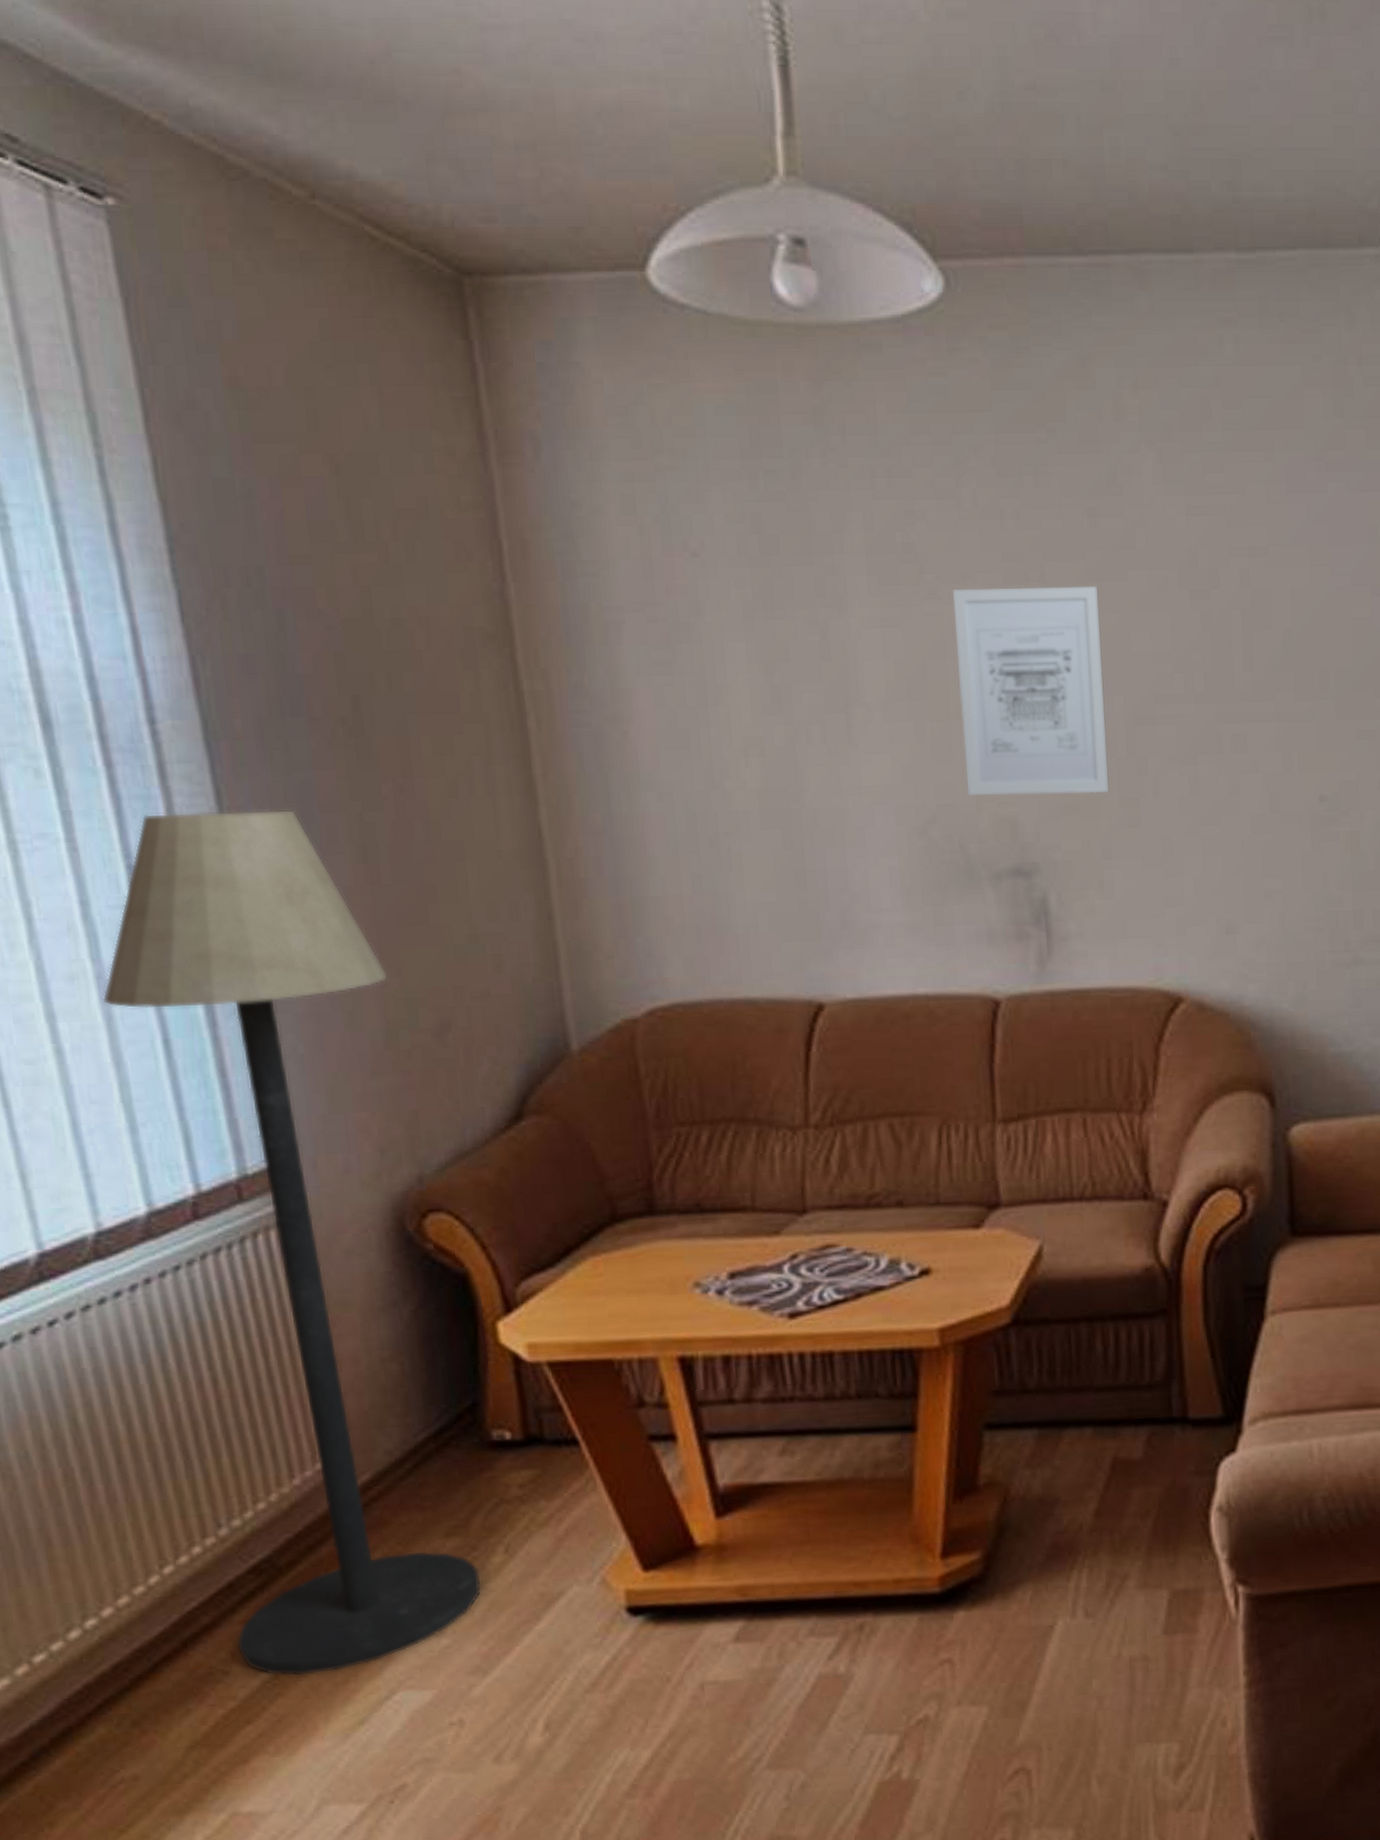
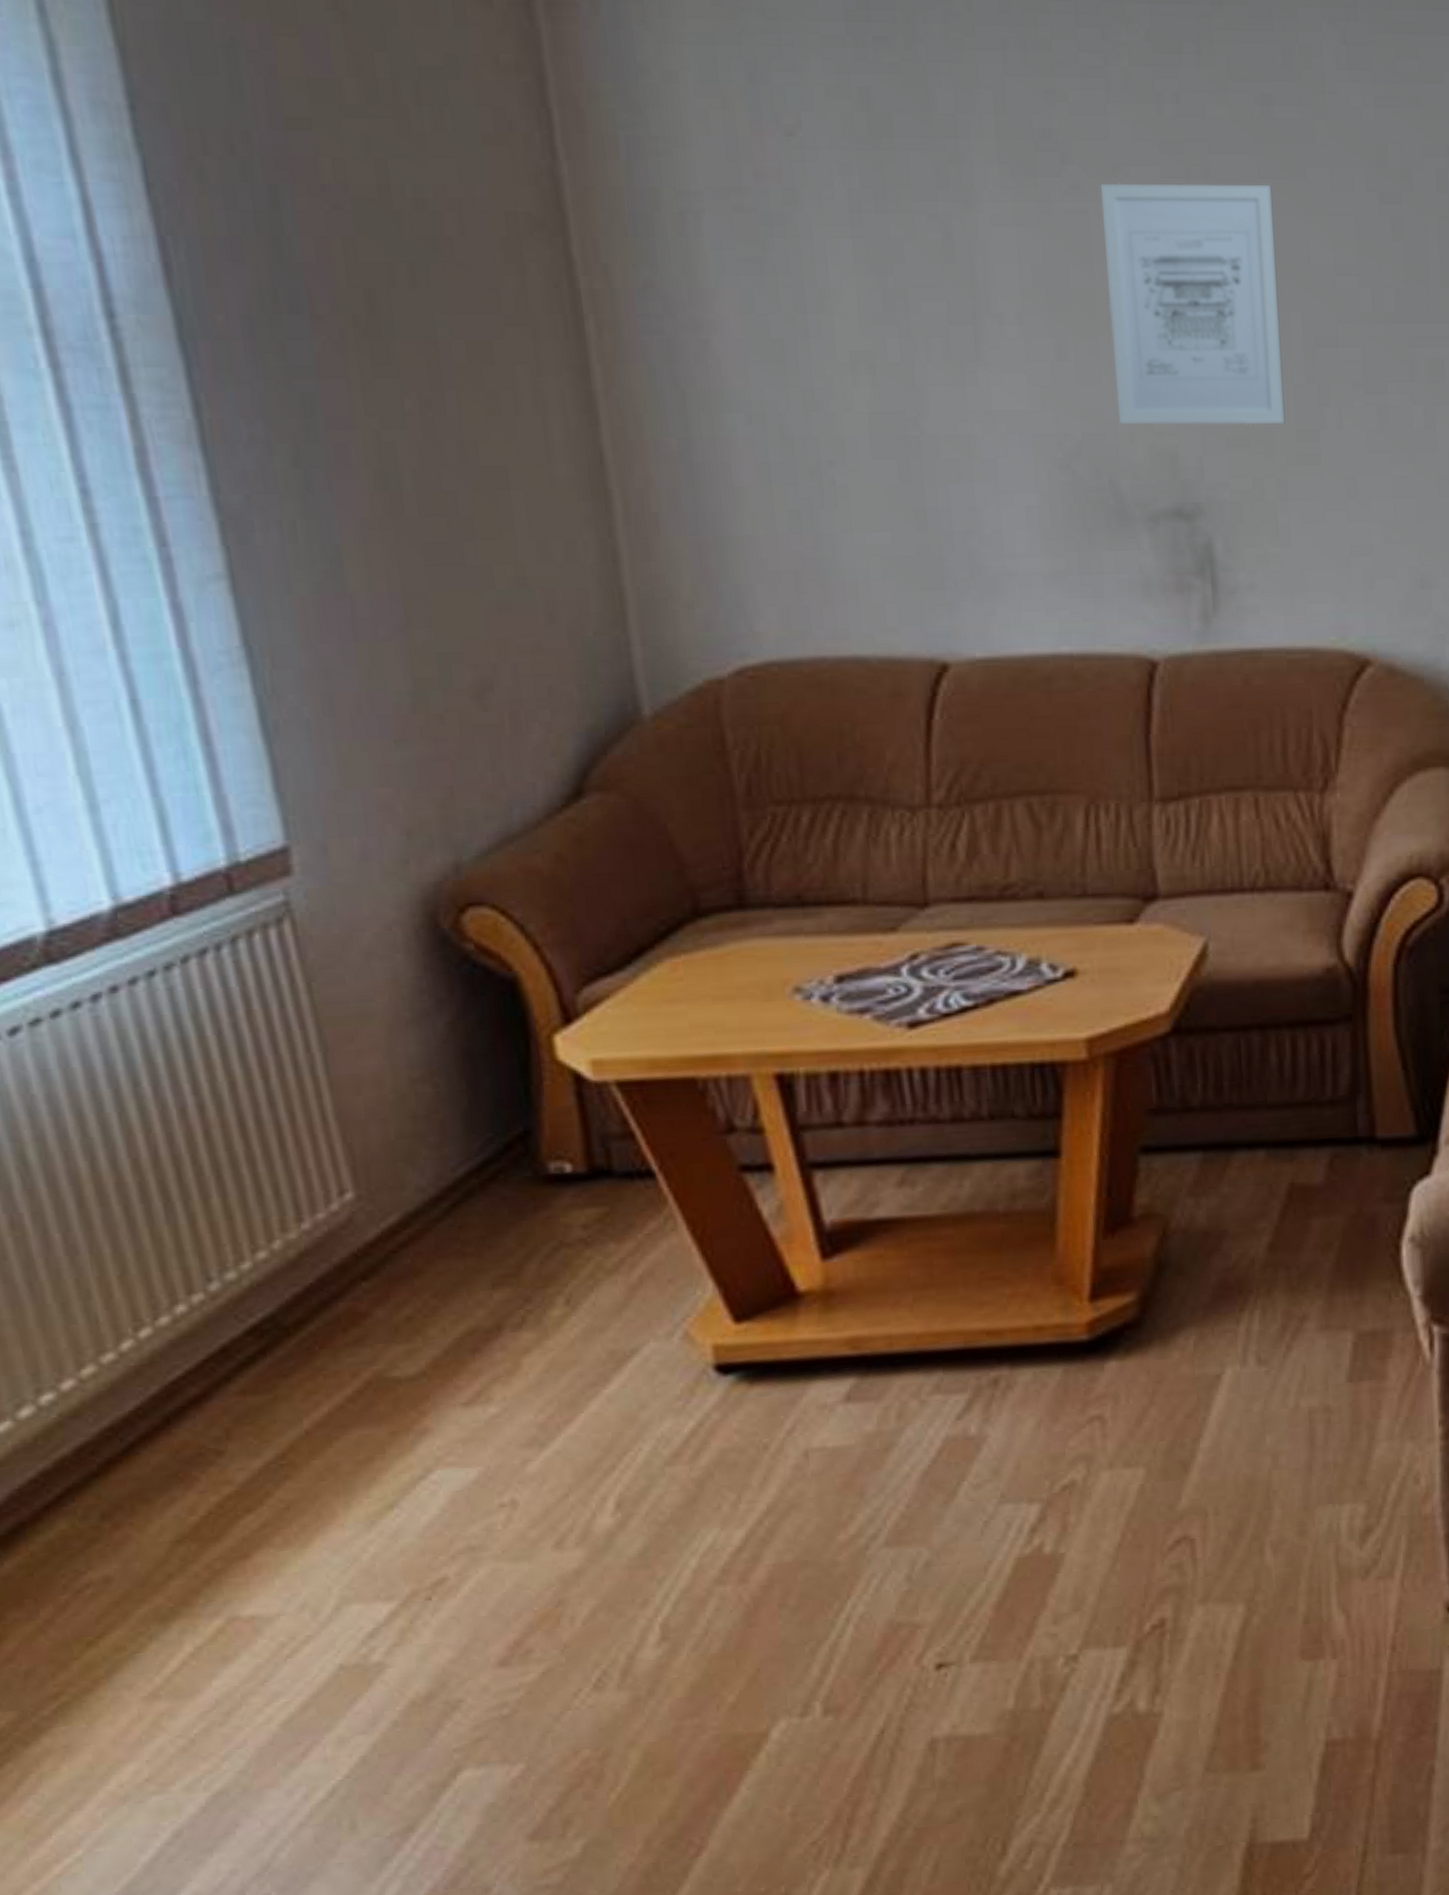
floor lamp: present [102,809,482,1677] -> none [50,424,538,1455]

